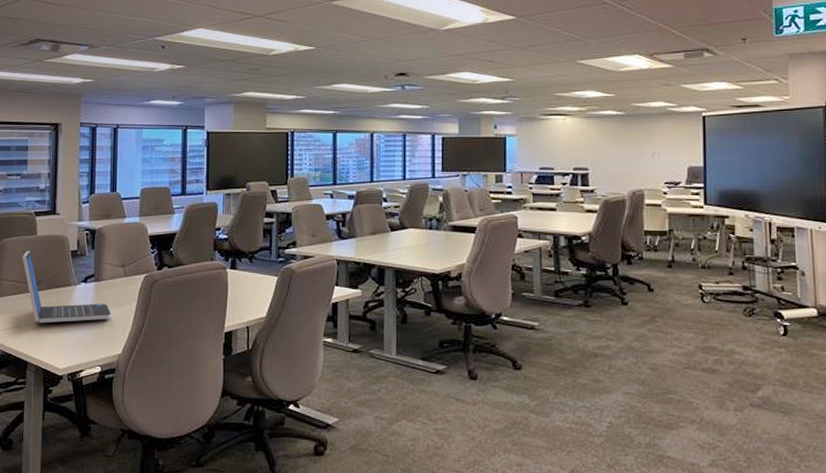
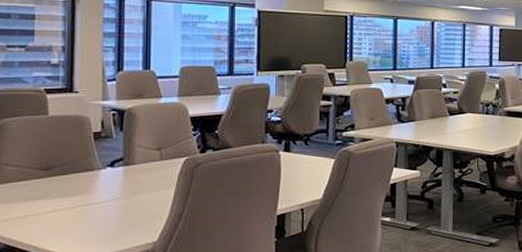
laptop: present [22,251,111,324] -> none [29,132,145,212]

